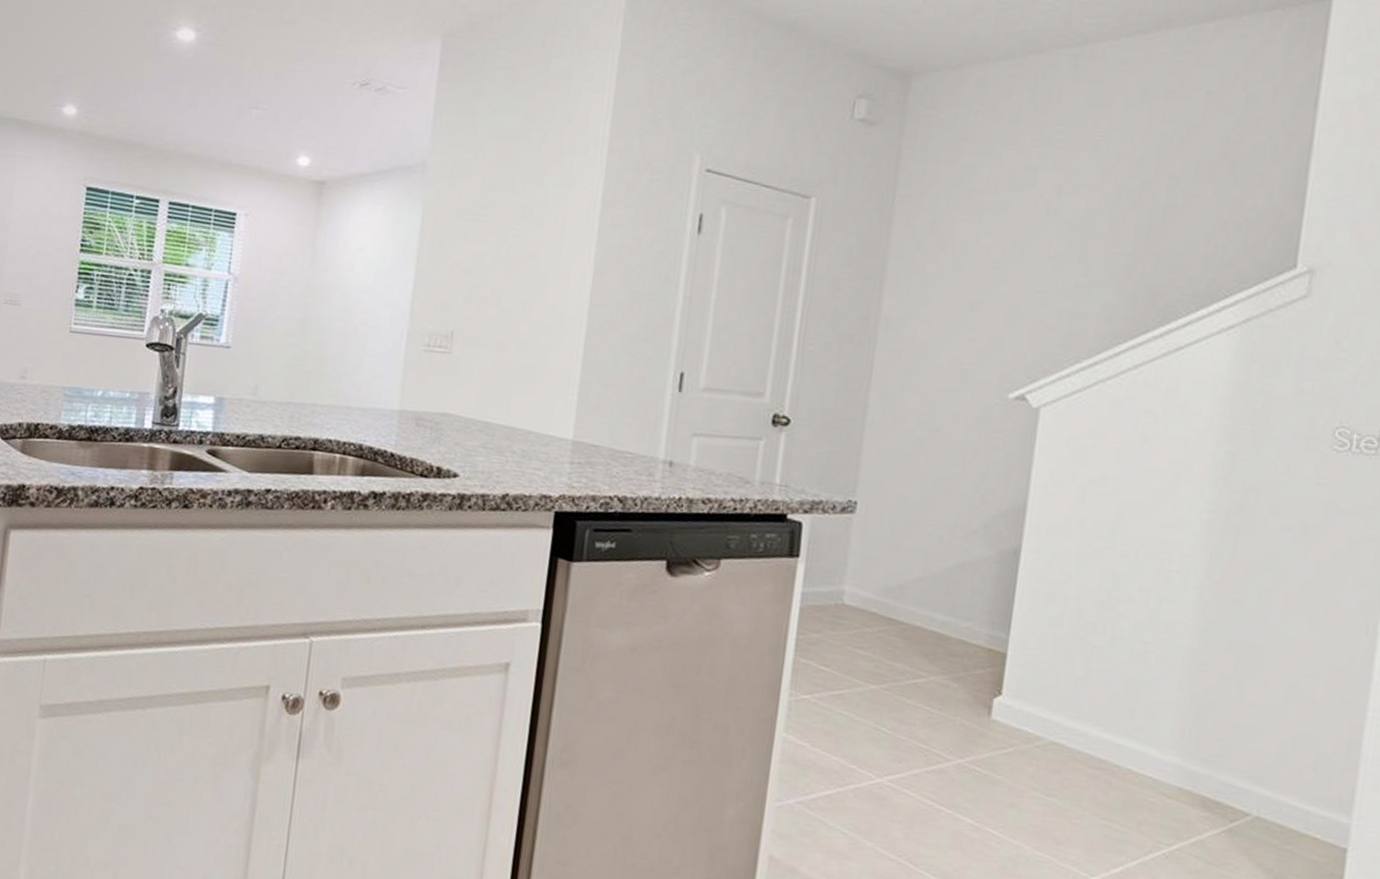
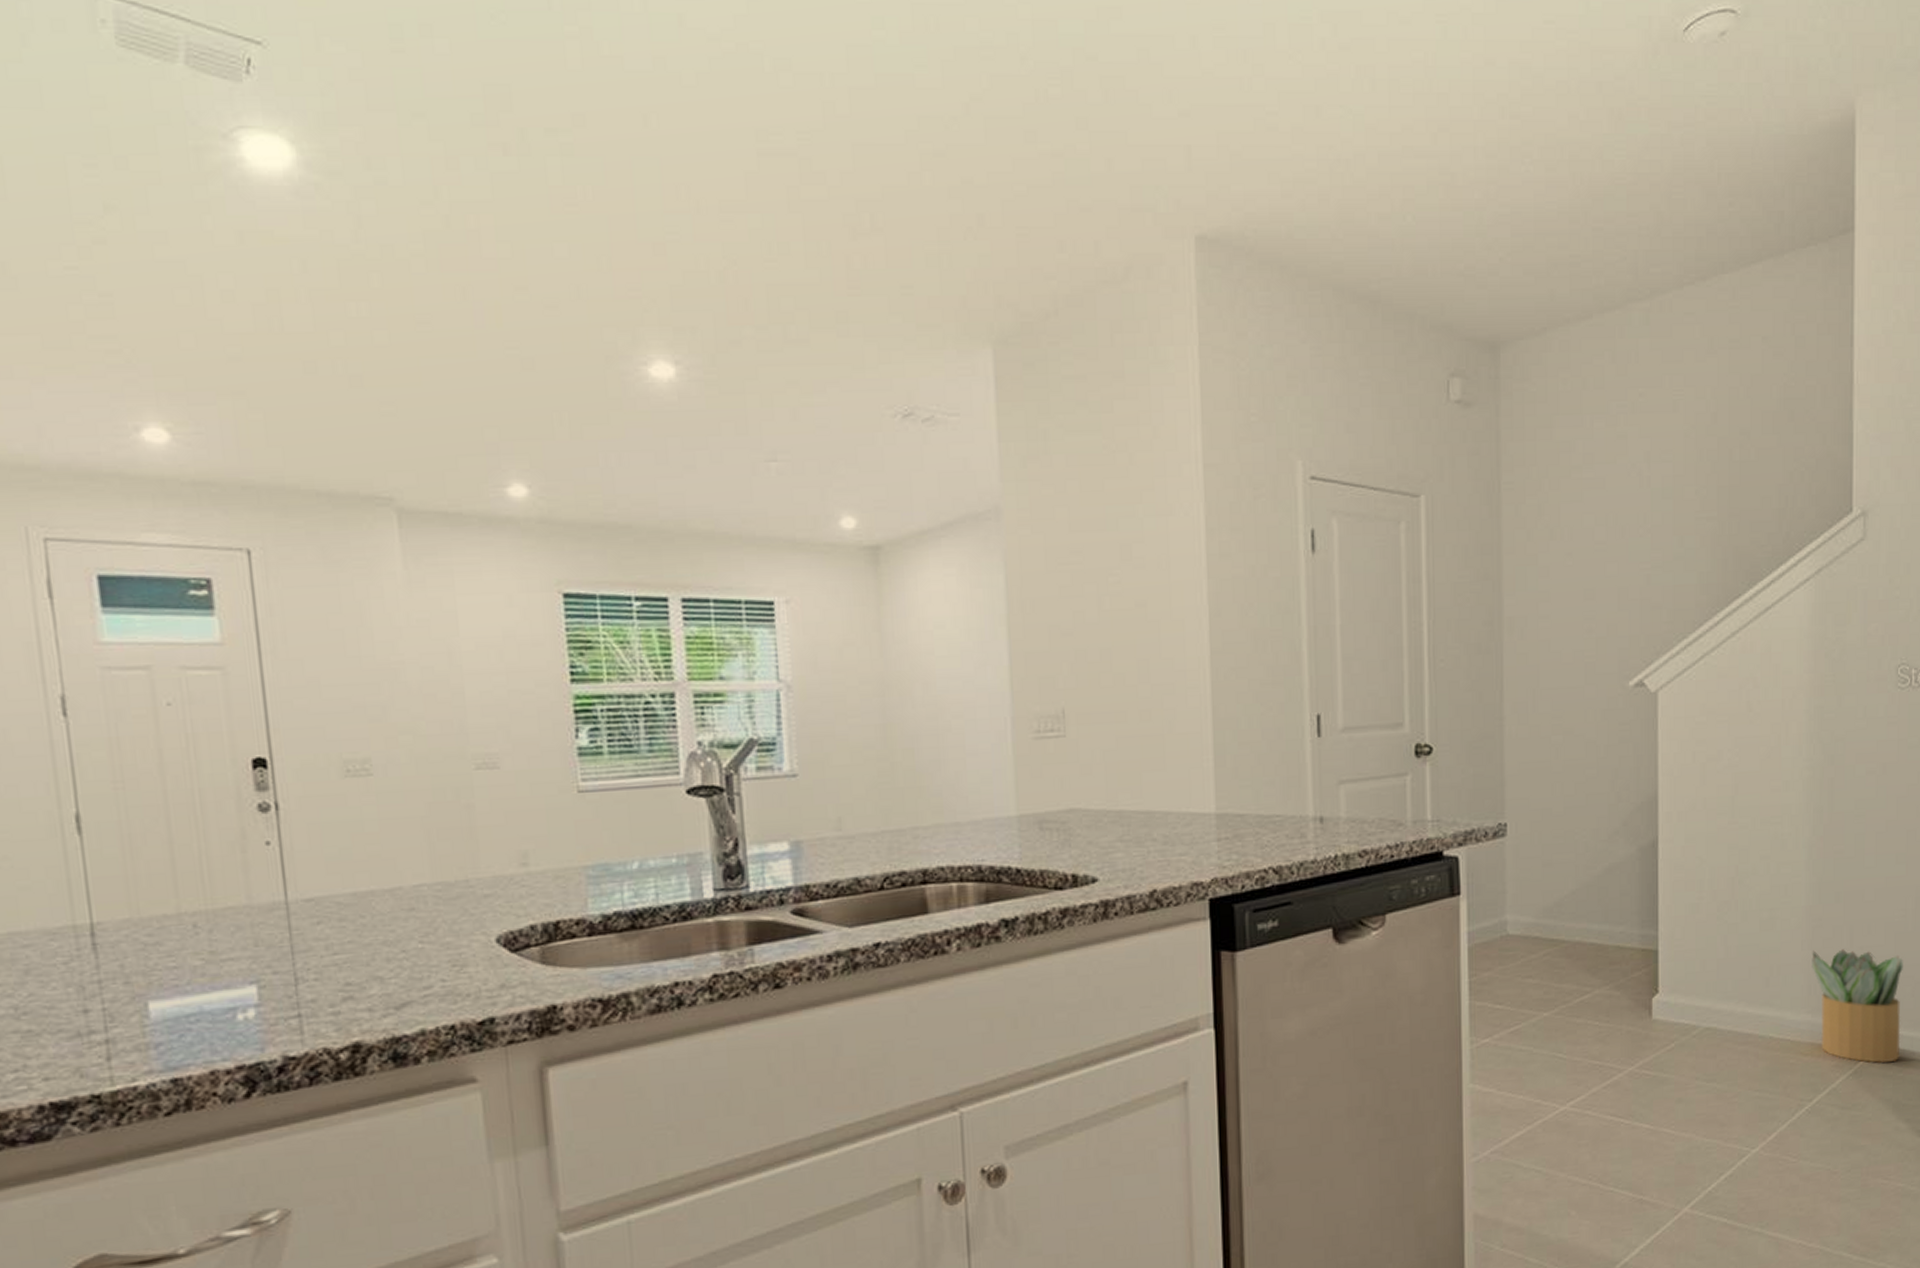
potted plant: none [1188,694,1306,832] -> present [1812,949,1903,1063]

